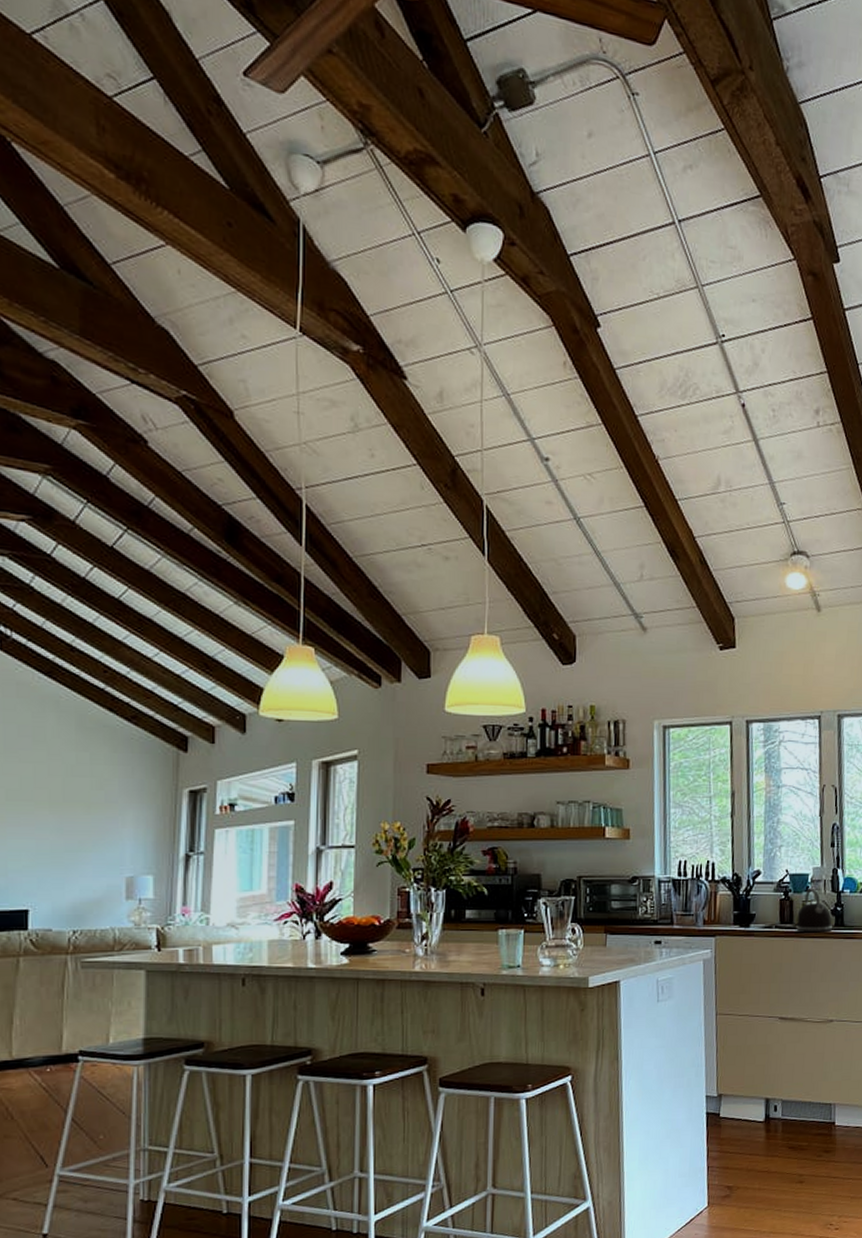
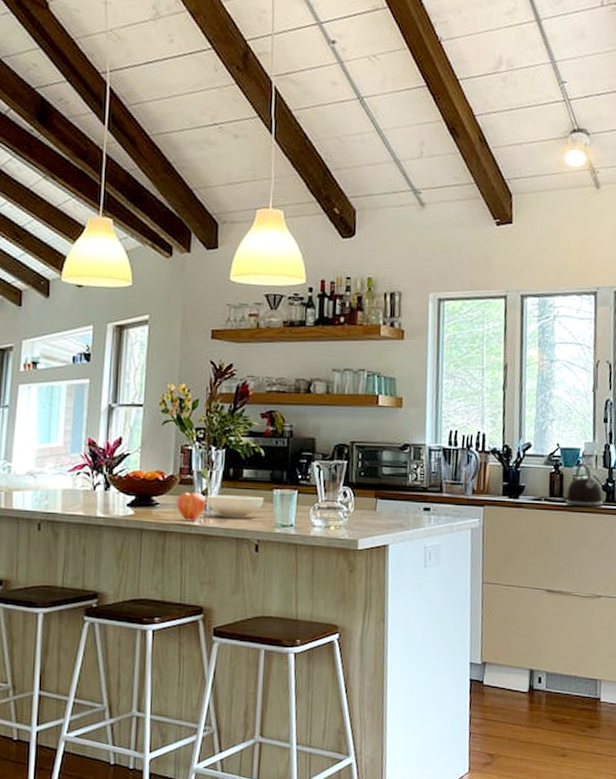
fruit: none [394,933,428,966] -> present [175,488,207,520]
bowl: none [426,937,489,962] -> present [206,494,265,518]

